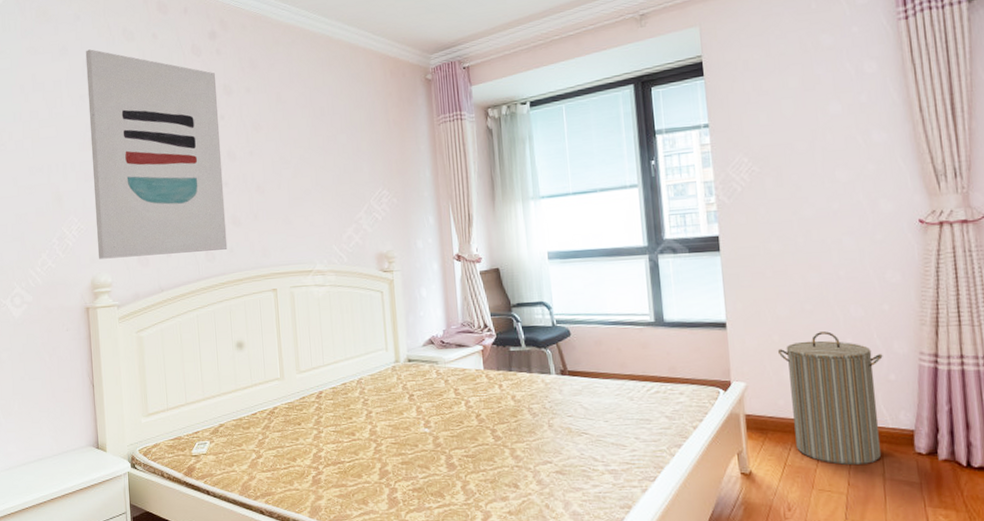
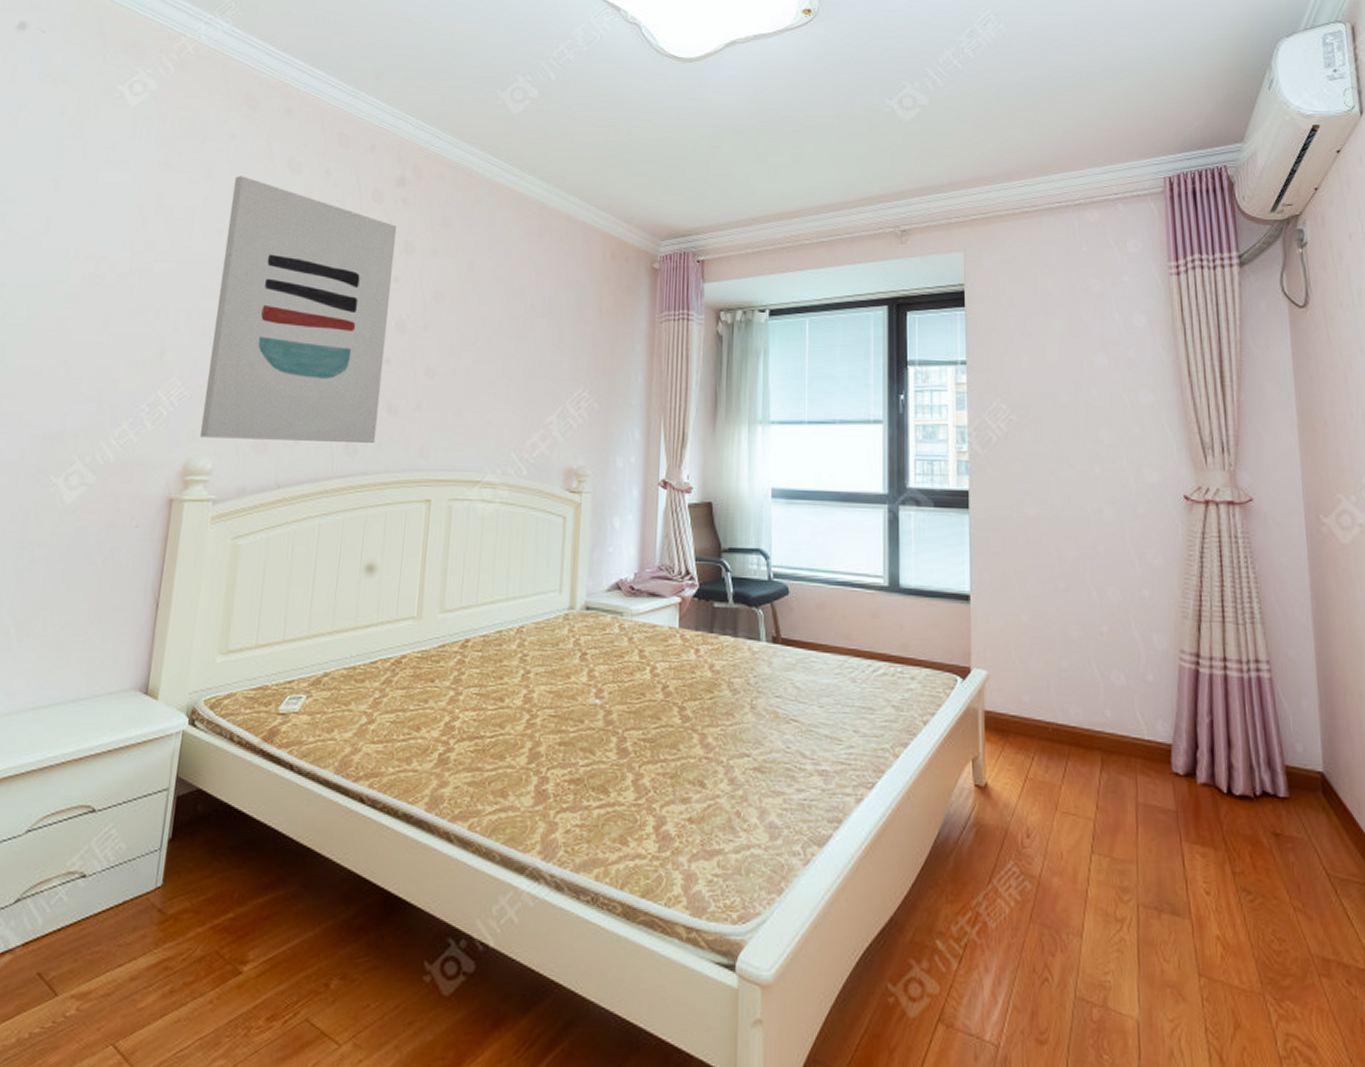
laundry hamper: present [777,331,883,466] -> none [1025,616,1141,785]

